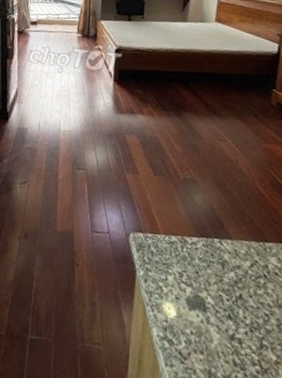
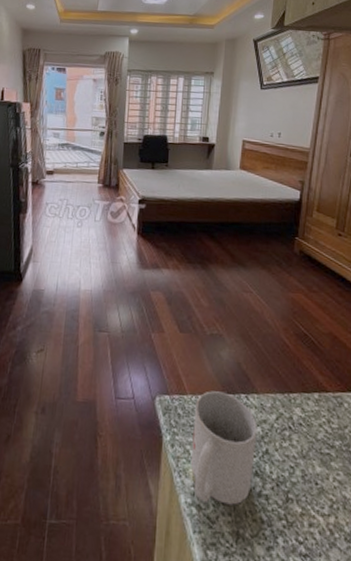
mug: none [163,233,231,345] -> present [190,391,257,505]

